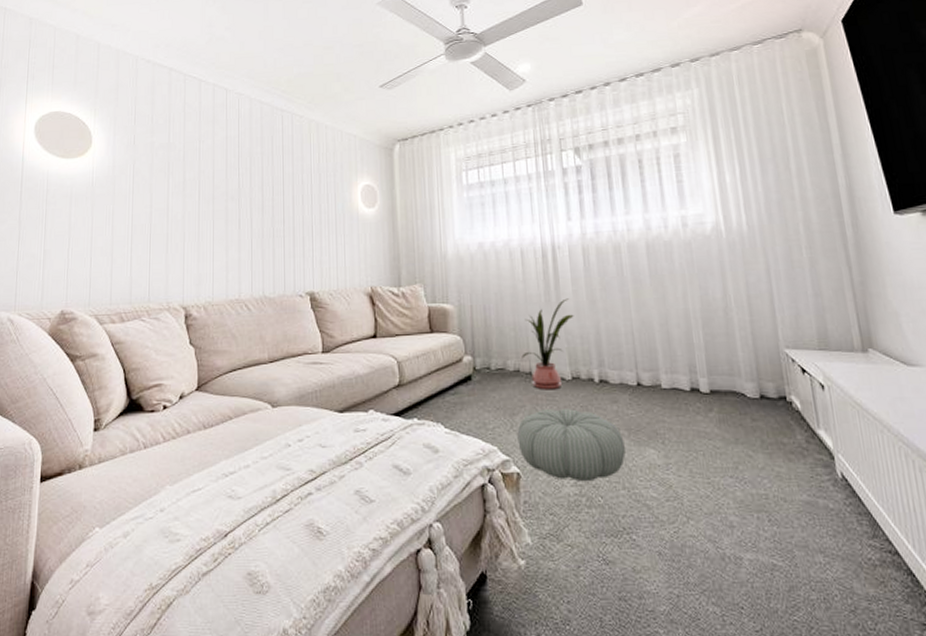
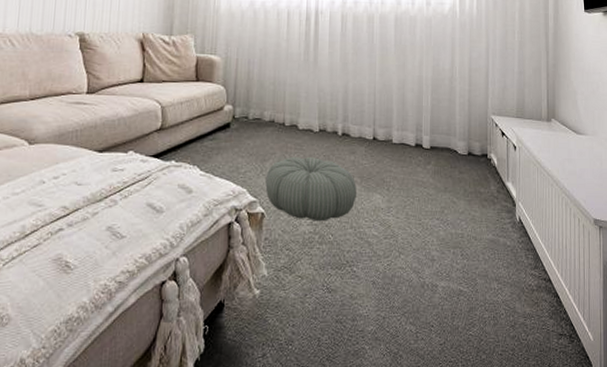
house plant: present [521,298,574,390] -> none [277,59,328,140]

